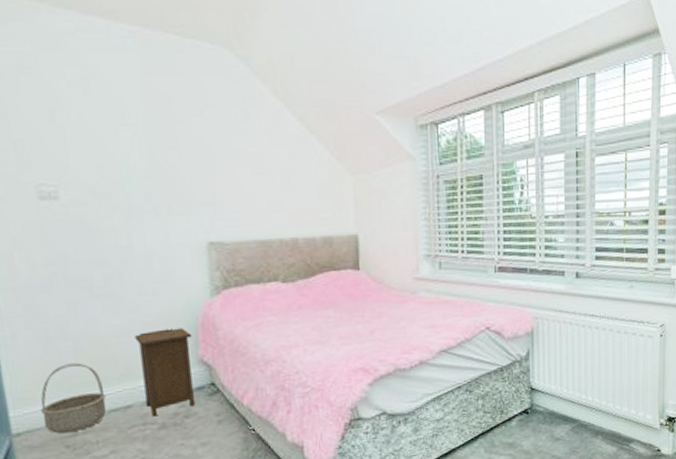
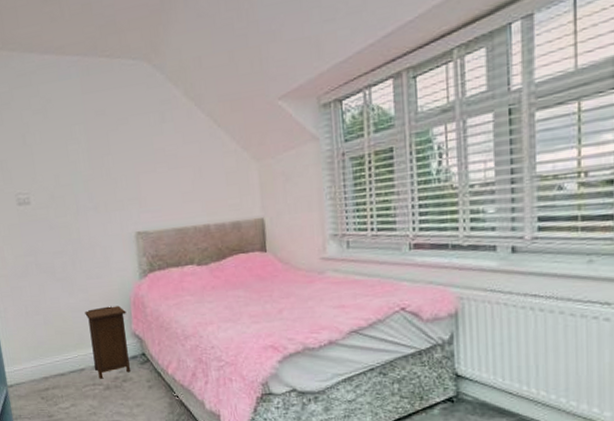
basket: present [40,363,107,434] -> none [24,332,67,388]

